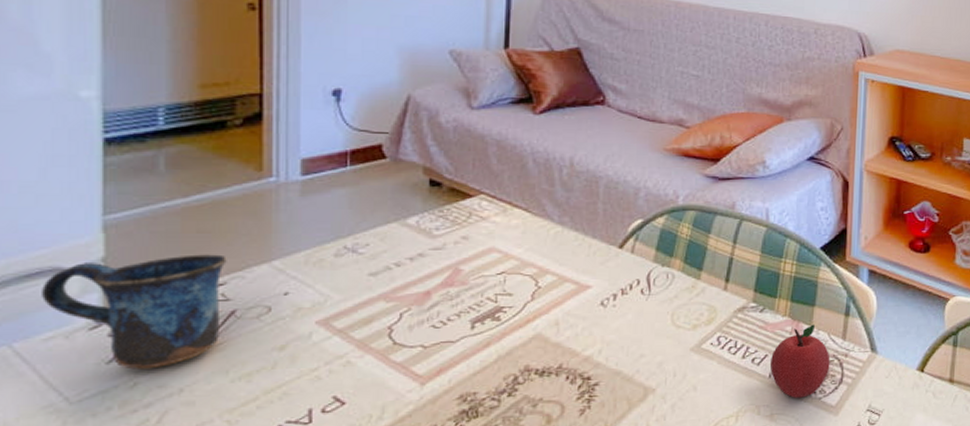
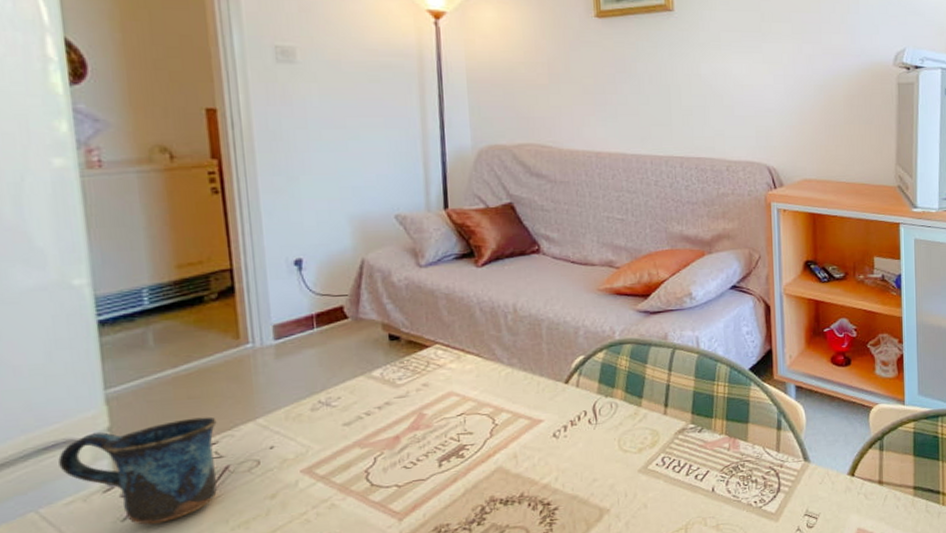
apple: present [769,324,831,398] -> none [711,440,767,509]

